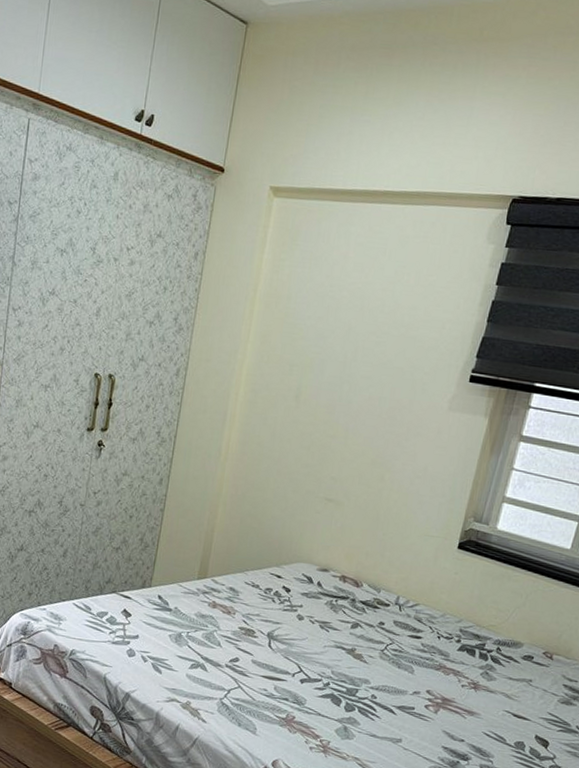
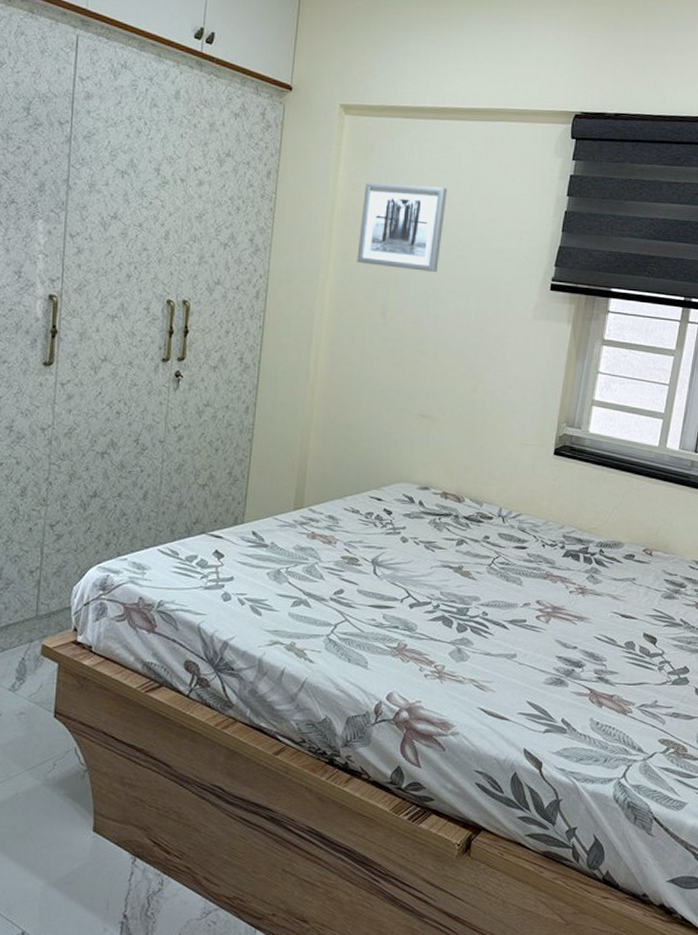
wall art: none [274,265,371,358] -> present [357,182,447,272]

